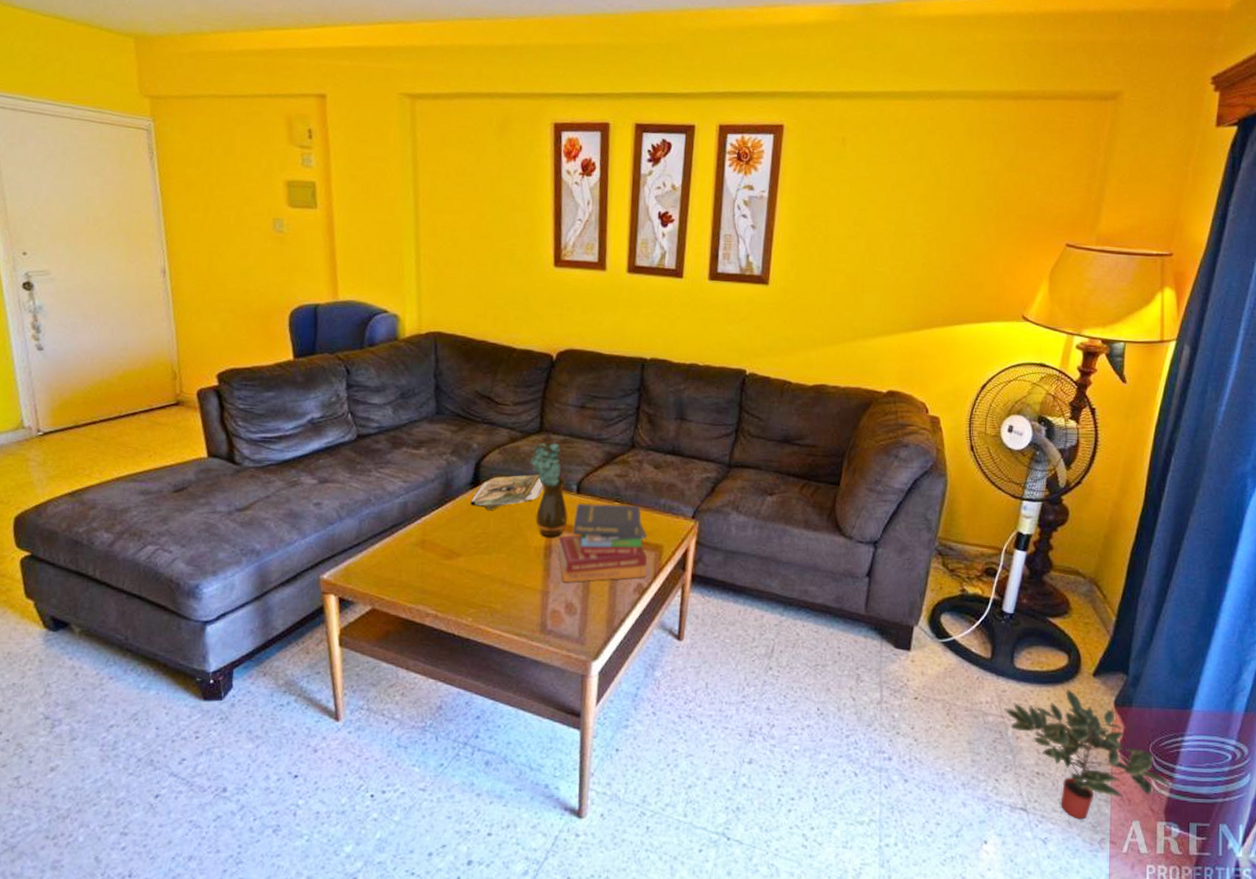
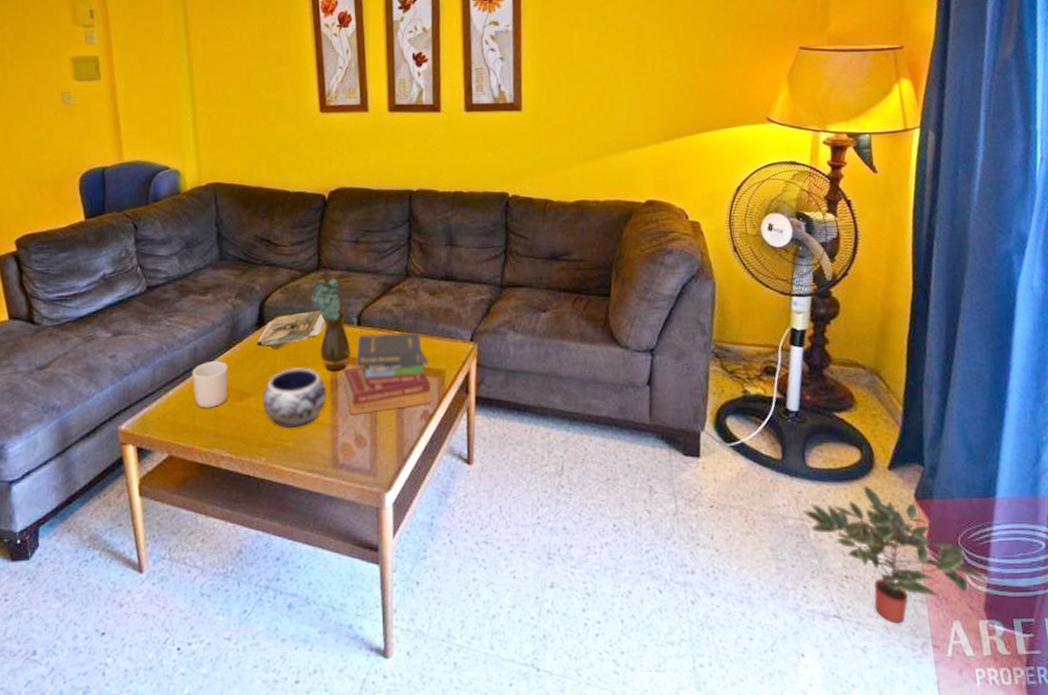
mug: none [400,516,439,565] -> present [192,360,229,408]
decorative bowl: none [472,531,540,591] -> present [262,368,326,429]

